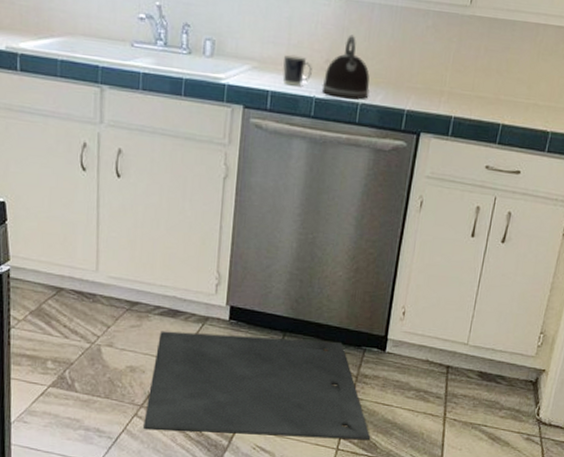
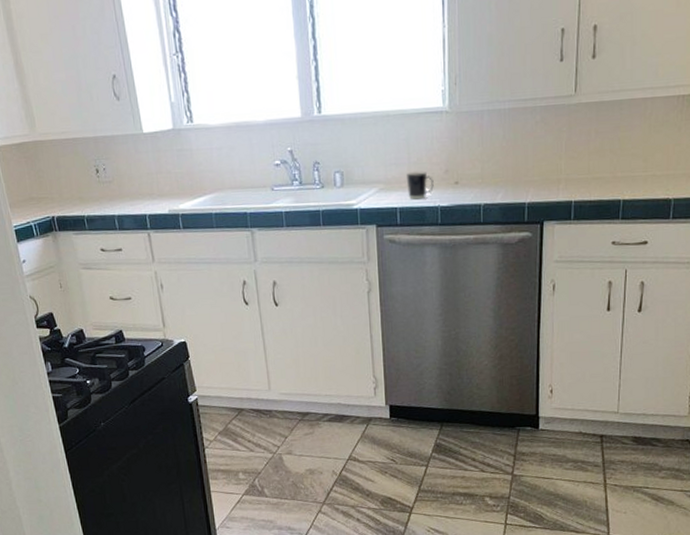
door mat: present [144,330,370,439] -> none [327,426,535,523]
kettle: present [321,34,370,99] -> none [445,143,490,203]

